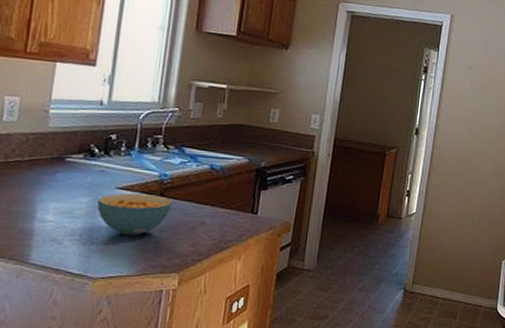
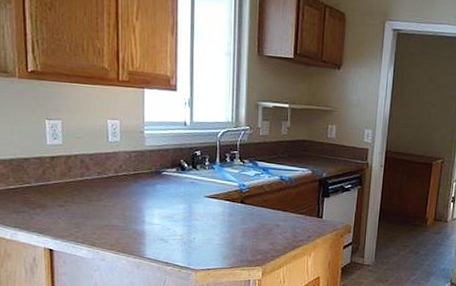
cereal bowl: present [96,193,173,236] -> none [191,201,252,236]

